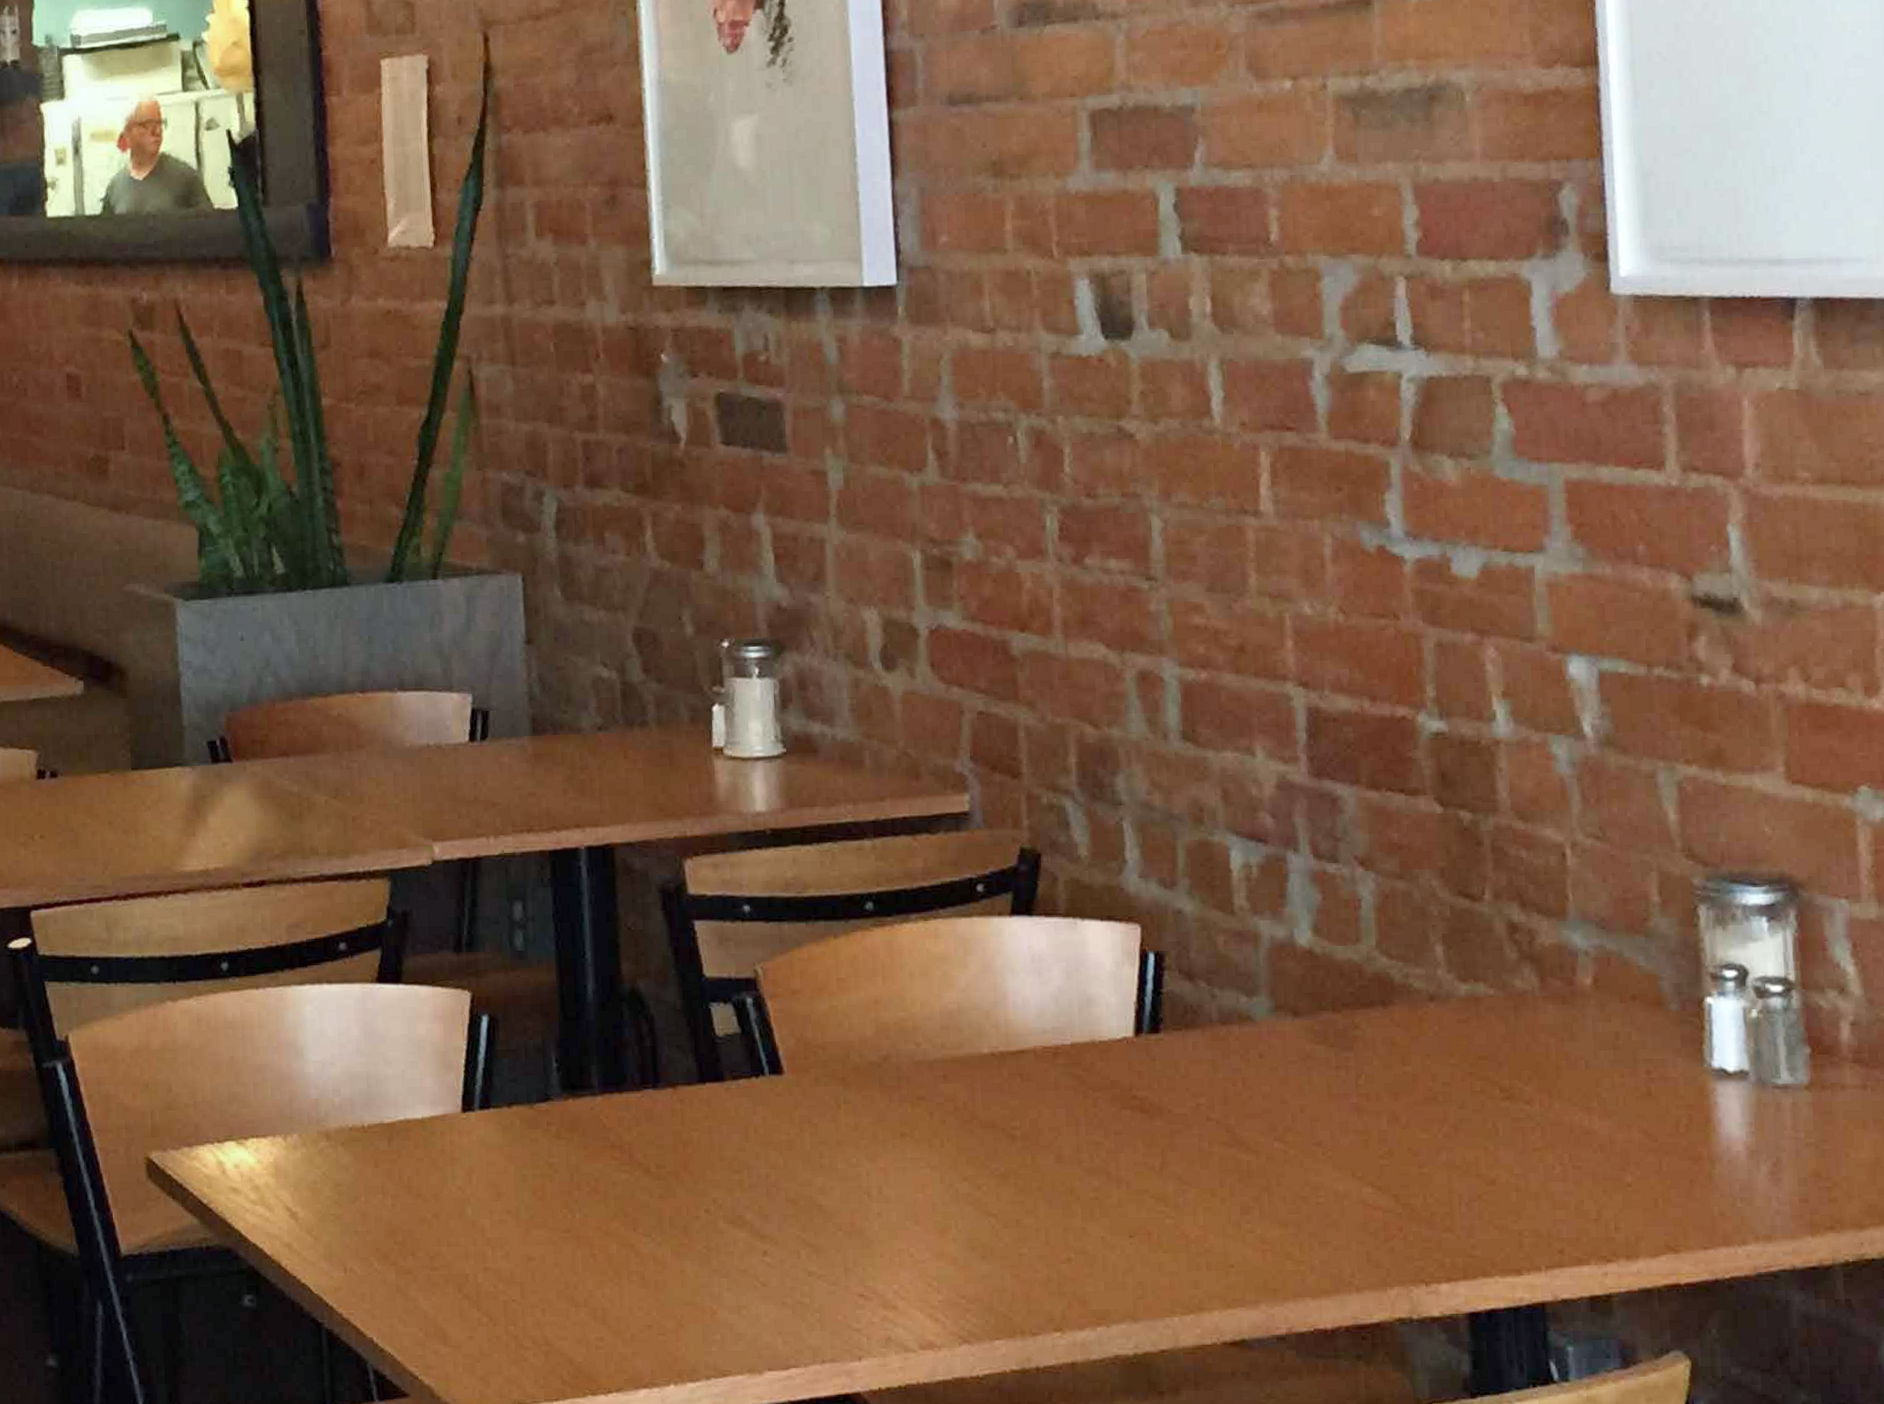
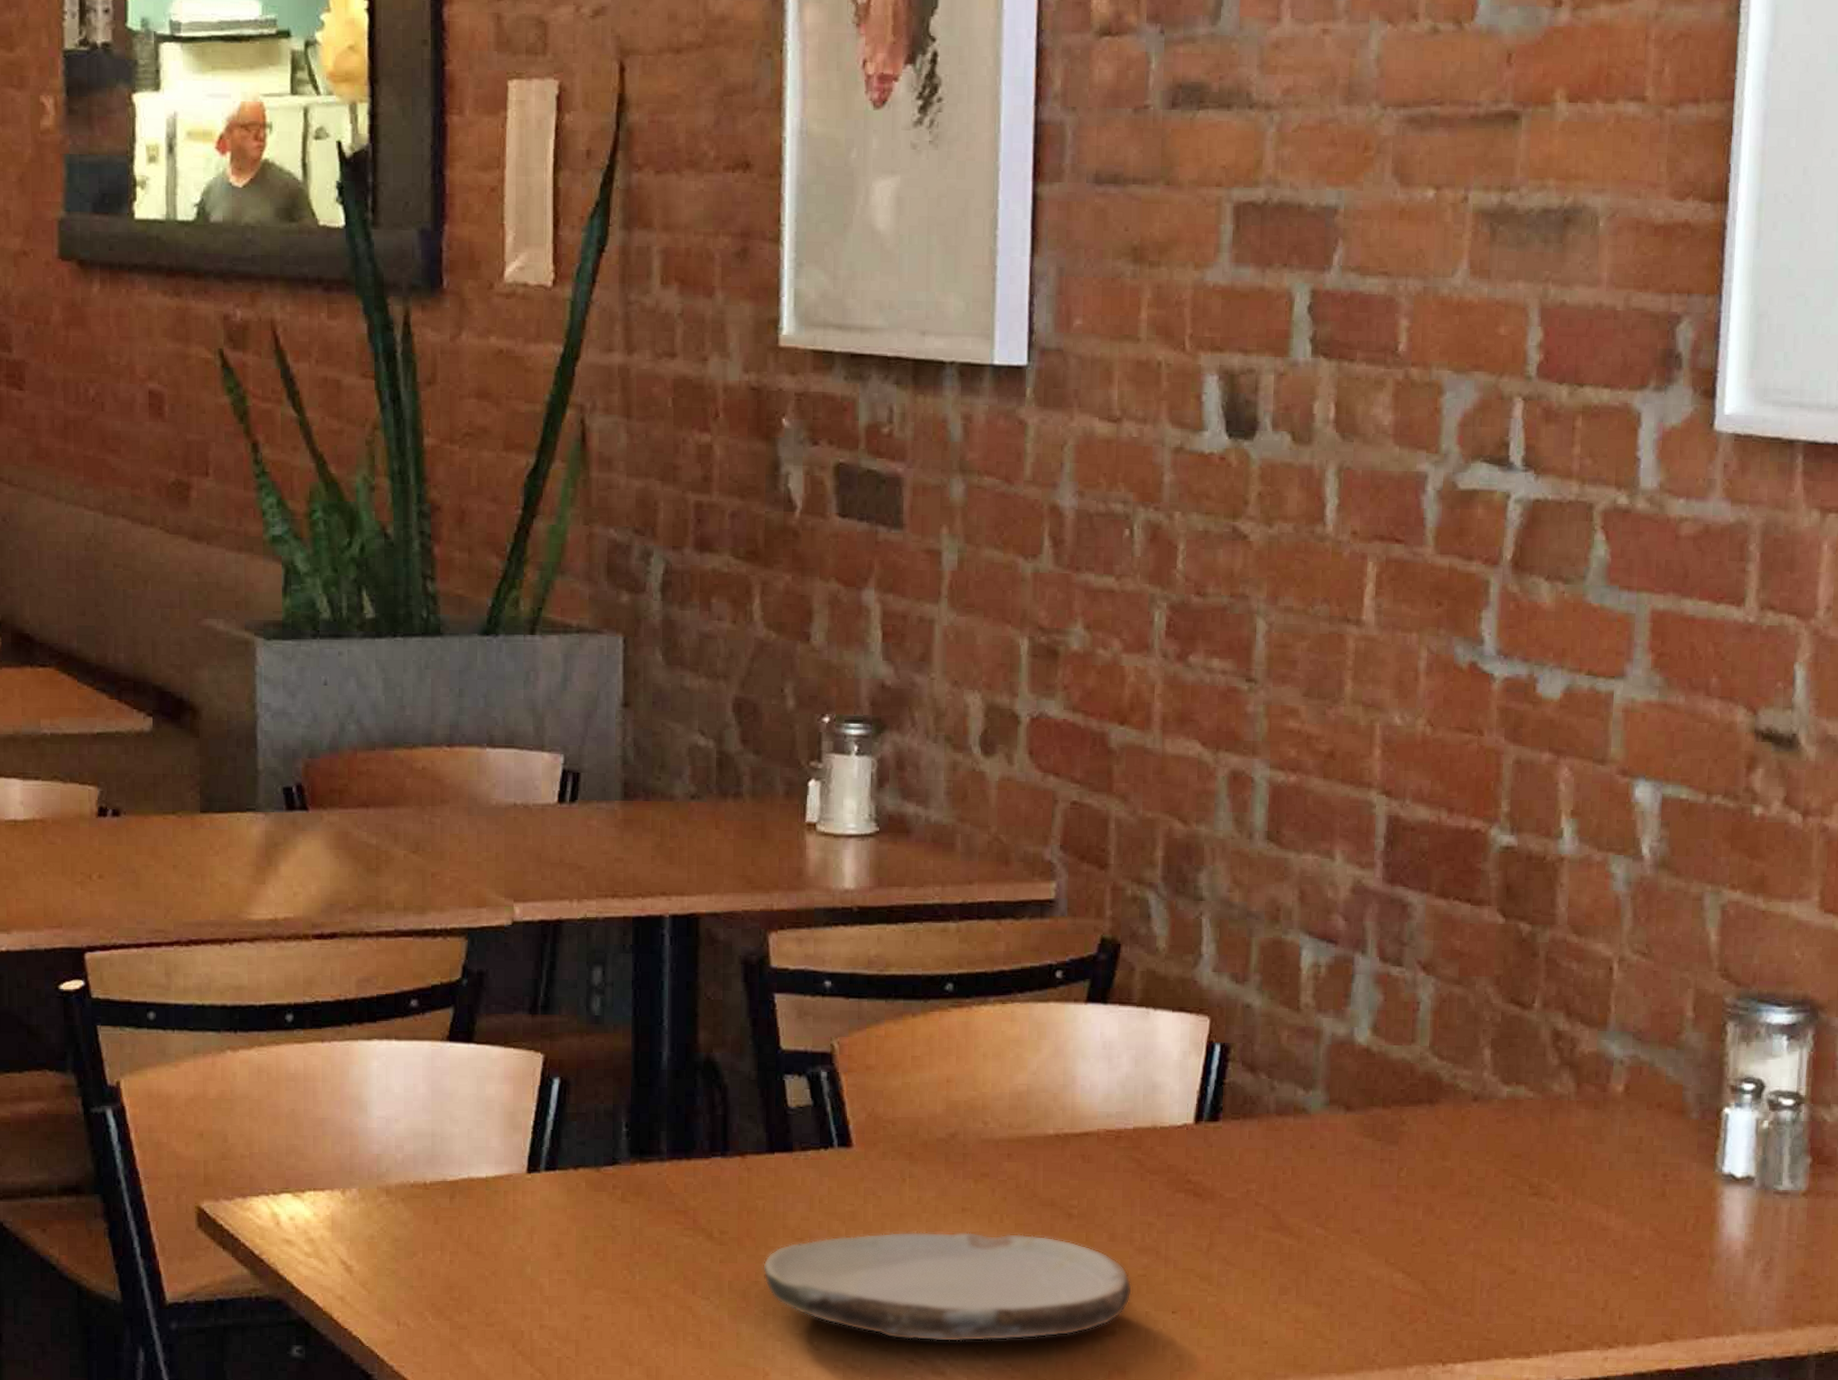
plate: none [701,1158,1086,1275] -> present [762,1232,1133,1342]

